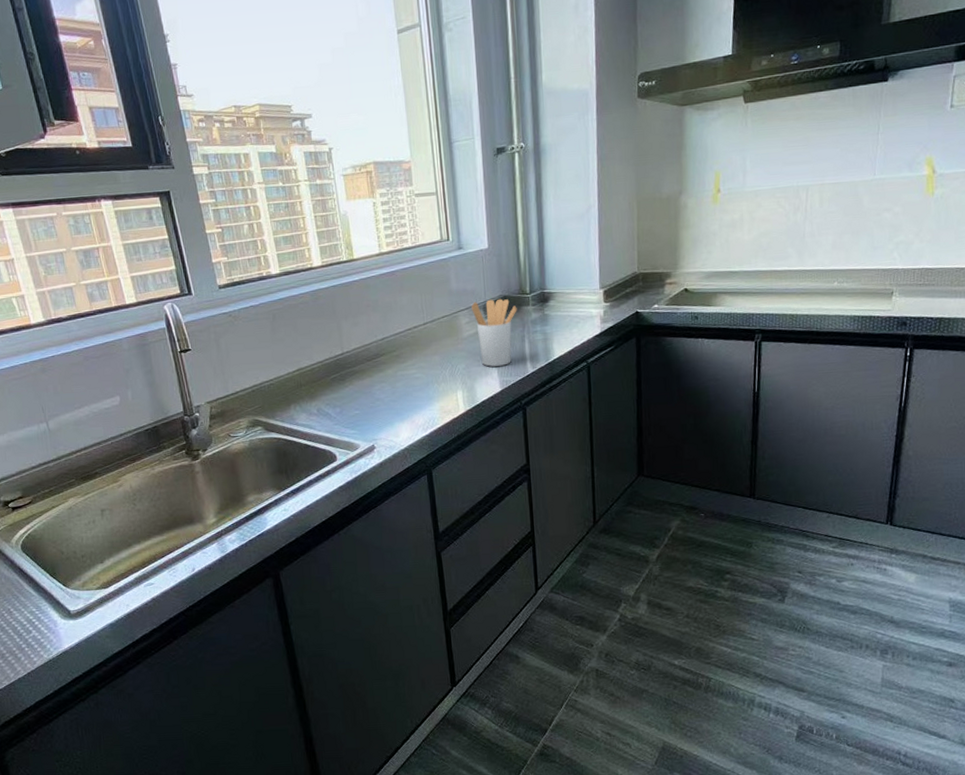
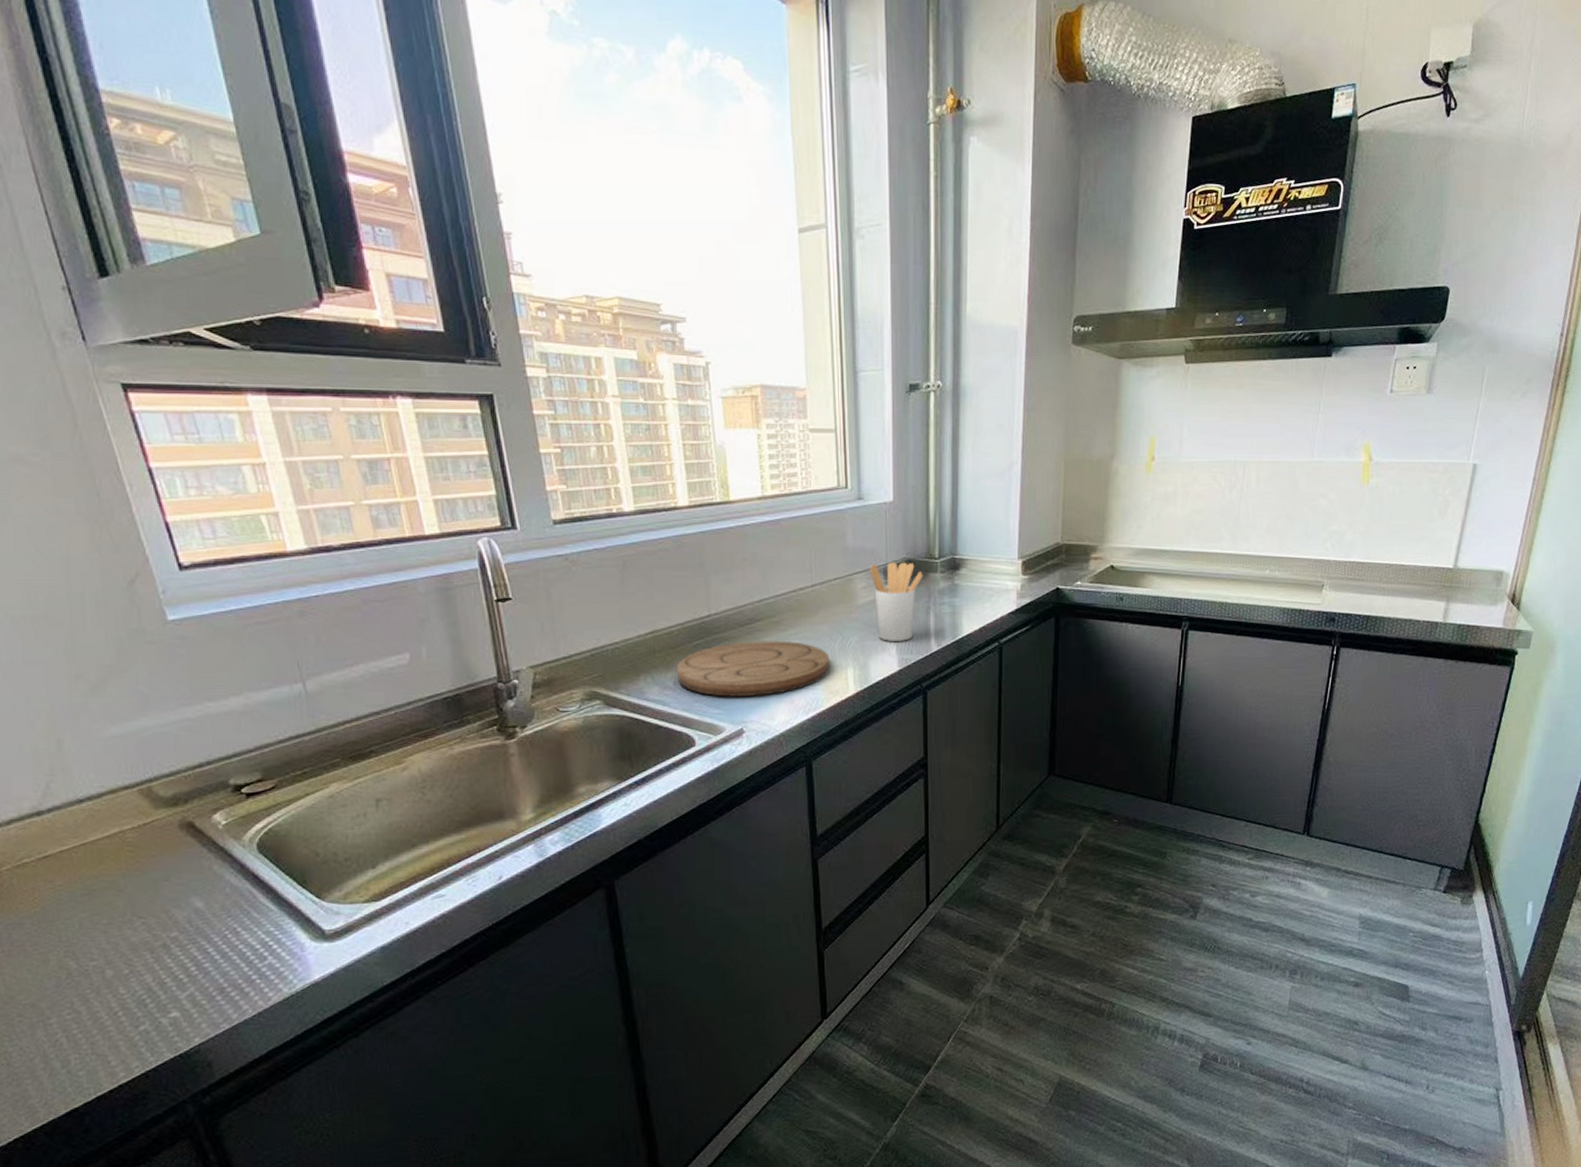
cutting board: none [318,371,443,420] -> present [676,640,830,697]

